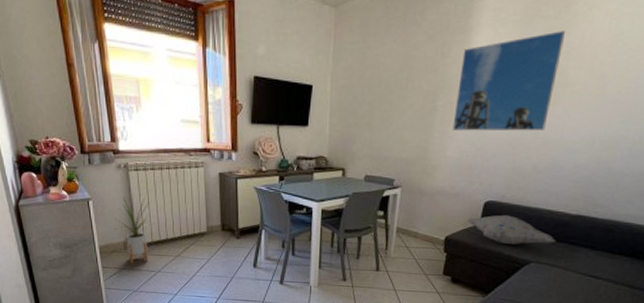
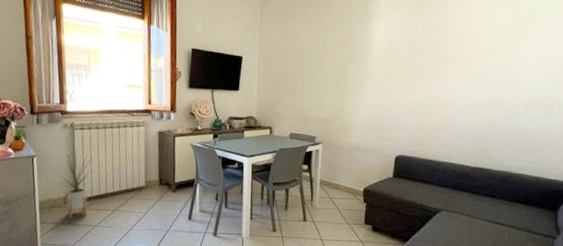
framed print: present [452,31,566,131] -> none [362,17,447,96]
decorative pillow: present [467,214,556,245] -> none [382,167,461,195]

